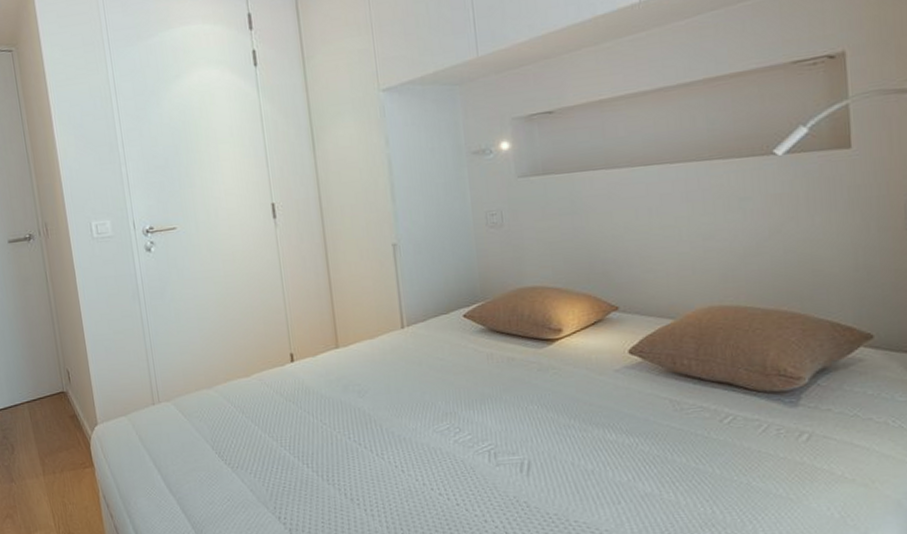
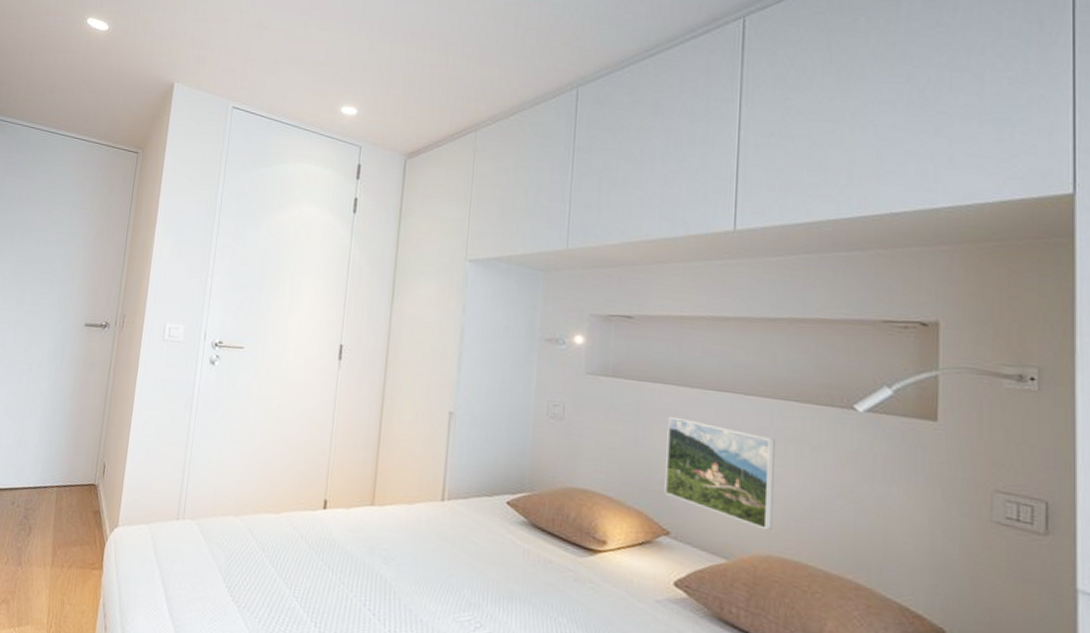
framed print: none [602,198,711,285] -> present [664,416,775,531]

